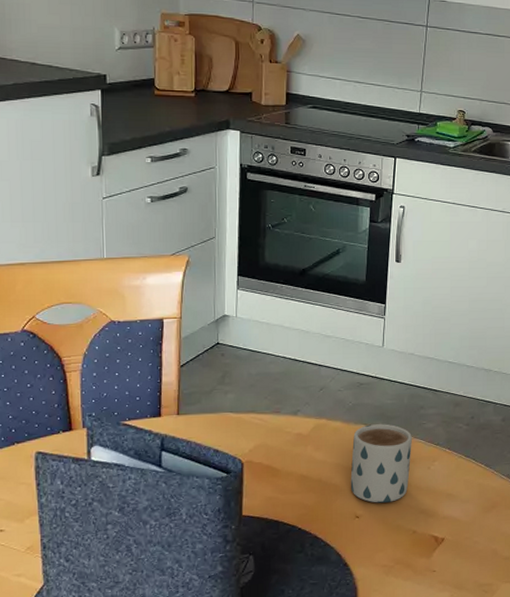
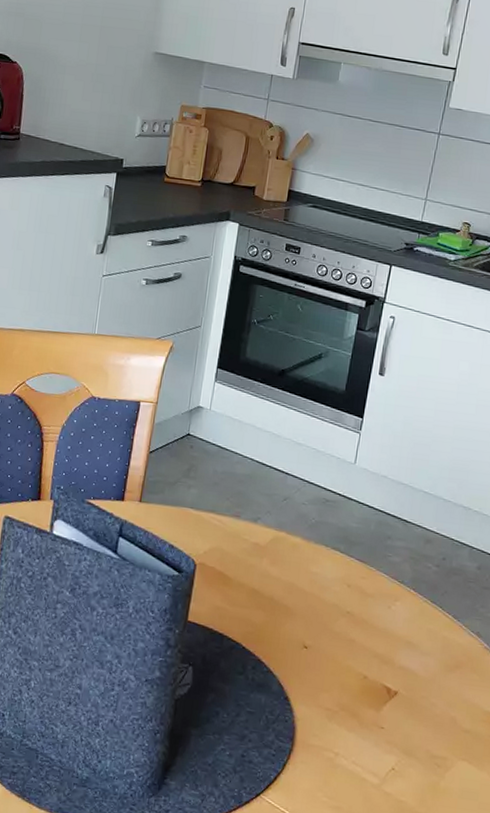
mug: present [350,424,412,503] -> none [302,546,375,638]

